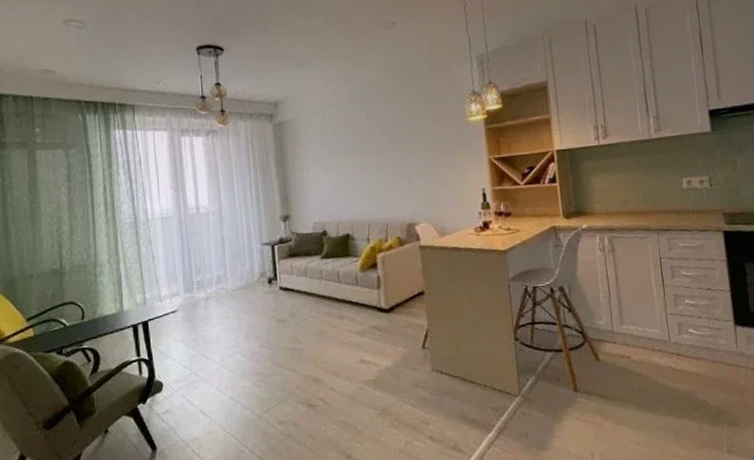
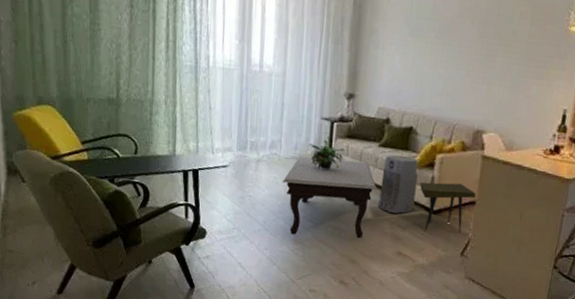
coffee table: none [233,277,327,367] -> present [283,156,377,239]
potted plant: none [254,264,291,295] -> present [309,140,345,171]
air purifier: none [329,262,366,321] -> present [377,155,418,214]
side table: none [368,277,422,333] -> present [420,182,476,233]

